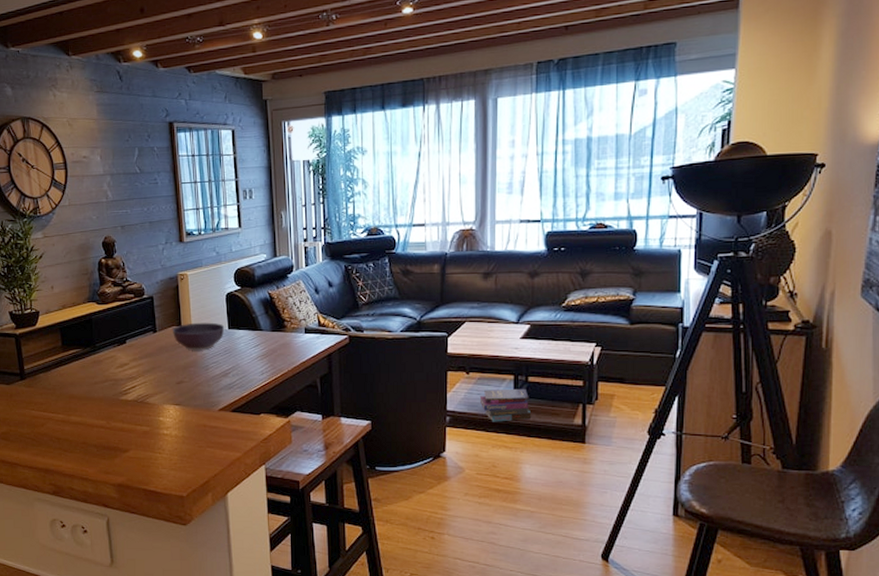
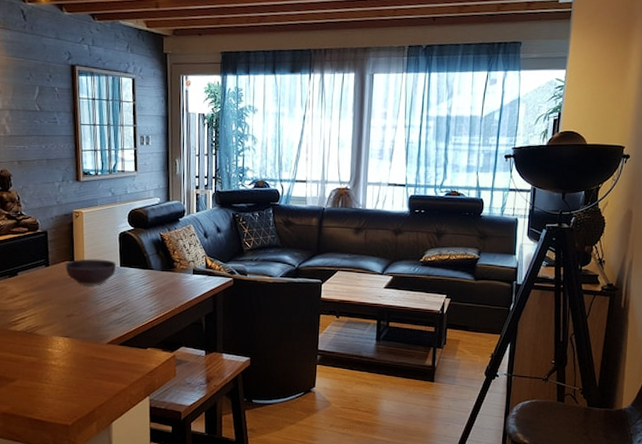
books: present [479,388,532,422] -> none [347,332,391,362]

